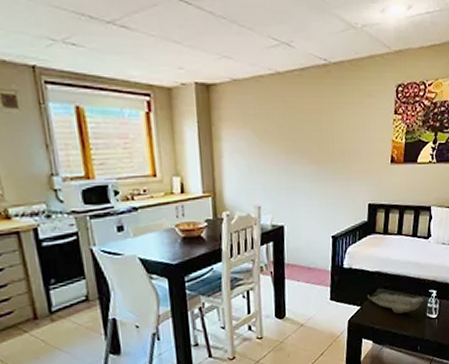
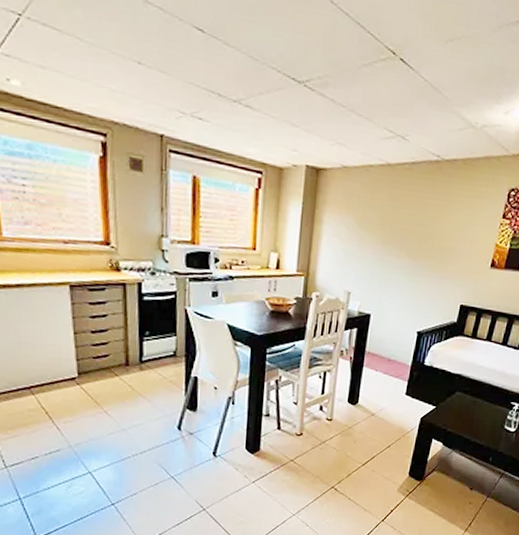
decorative bowl: present [367,292,423,314] -> none [444,395,504,421]

